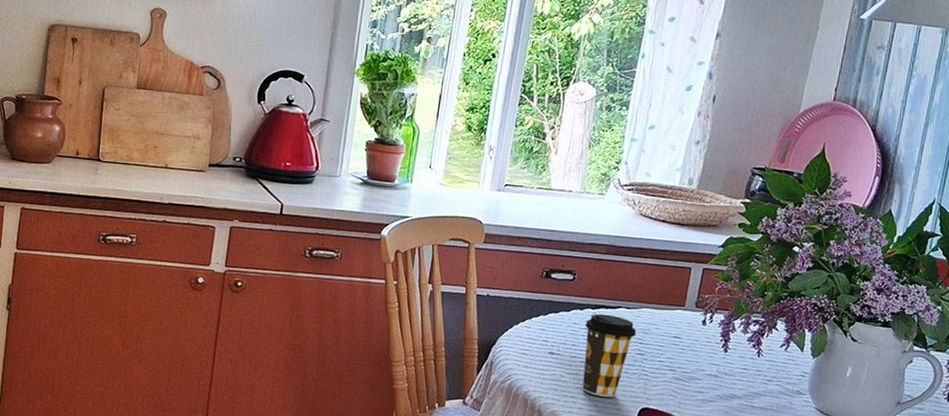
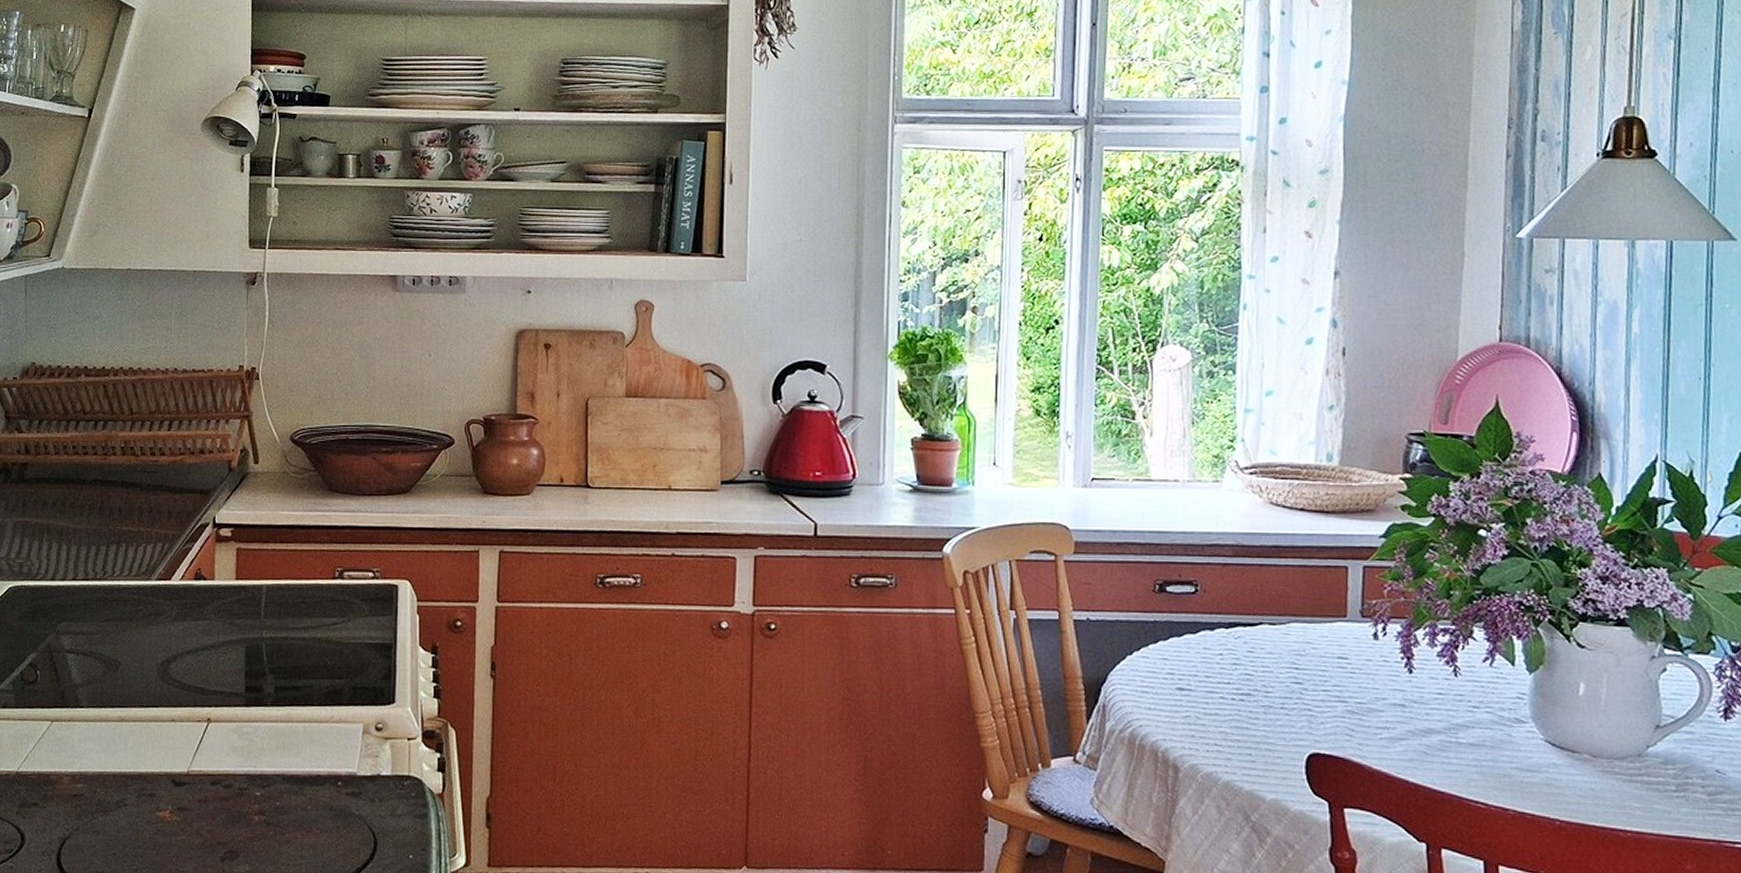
coffee cup: present [582,313,637,397] -> none [1220,633,1288,742]

